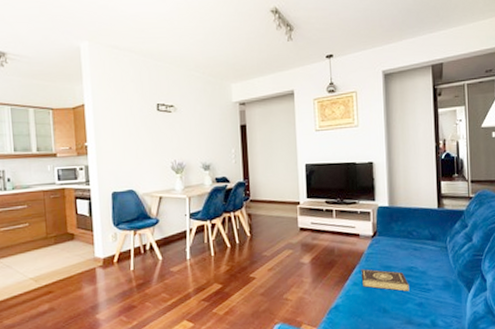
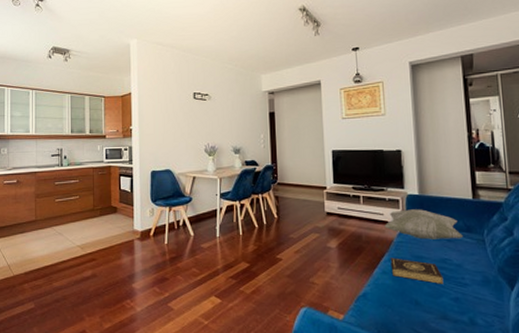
decorative pillow: none [356,220,428,250] -> present [384,209,463,240]

